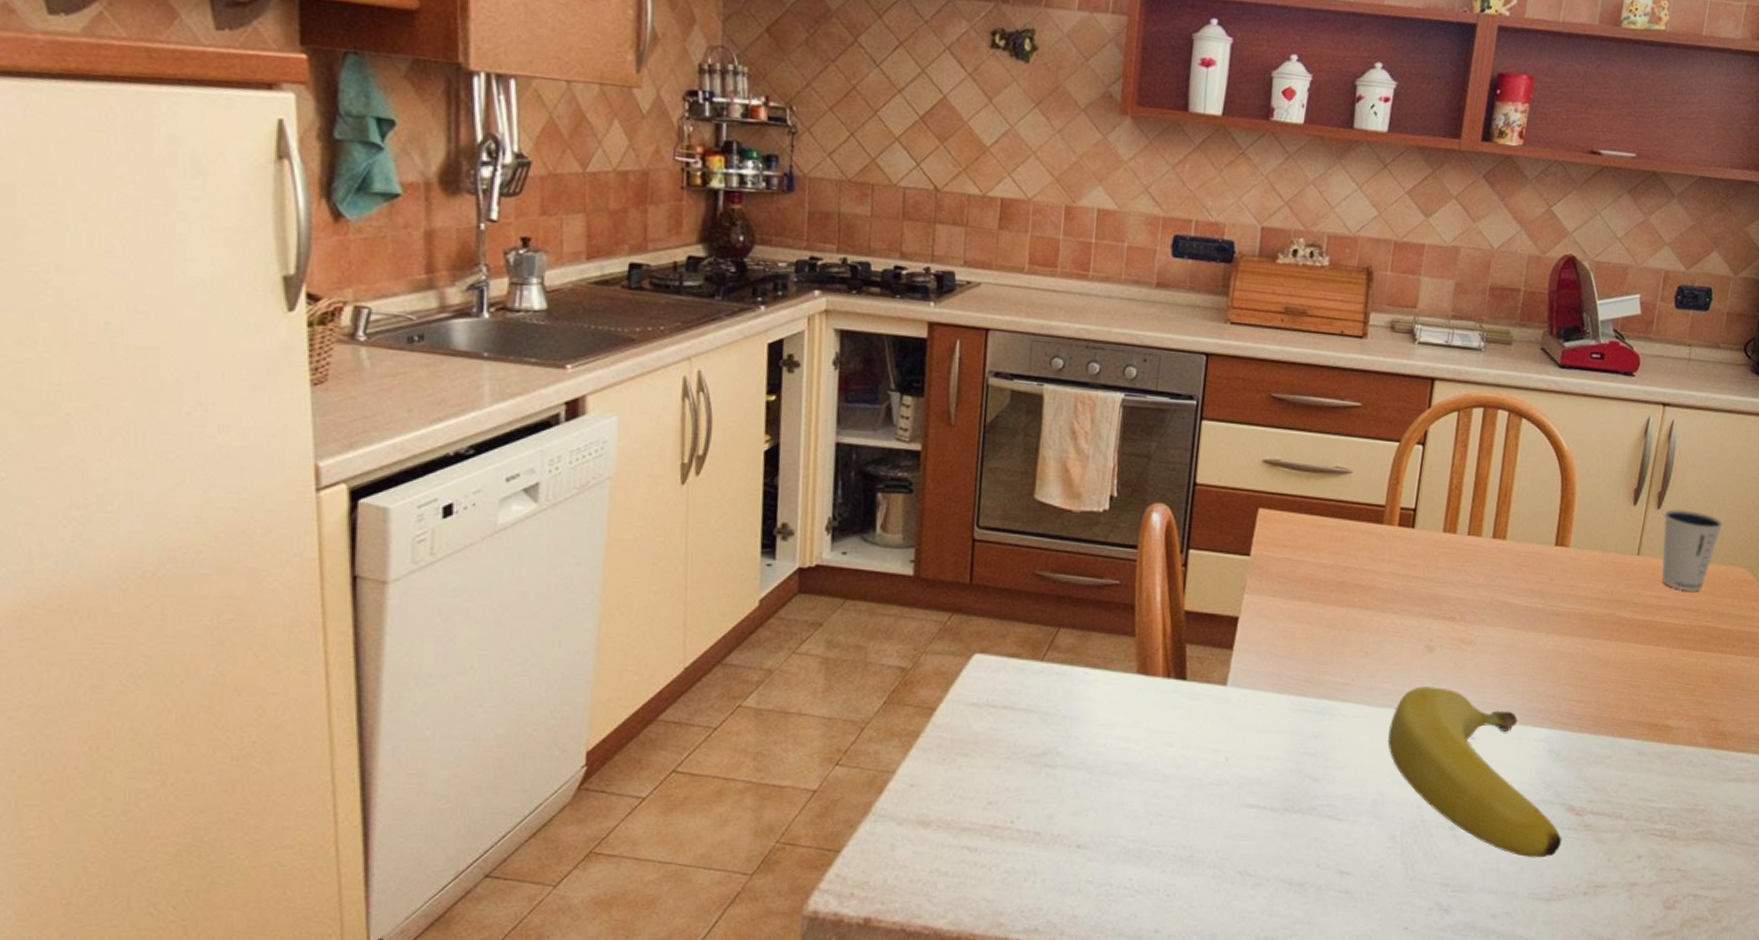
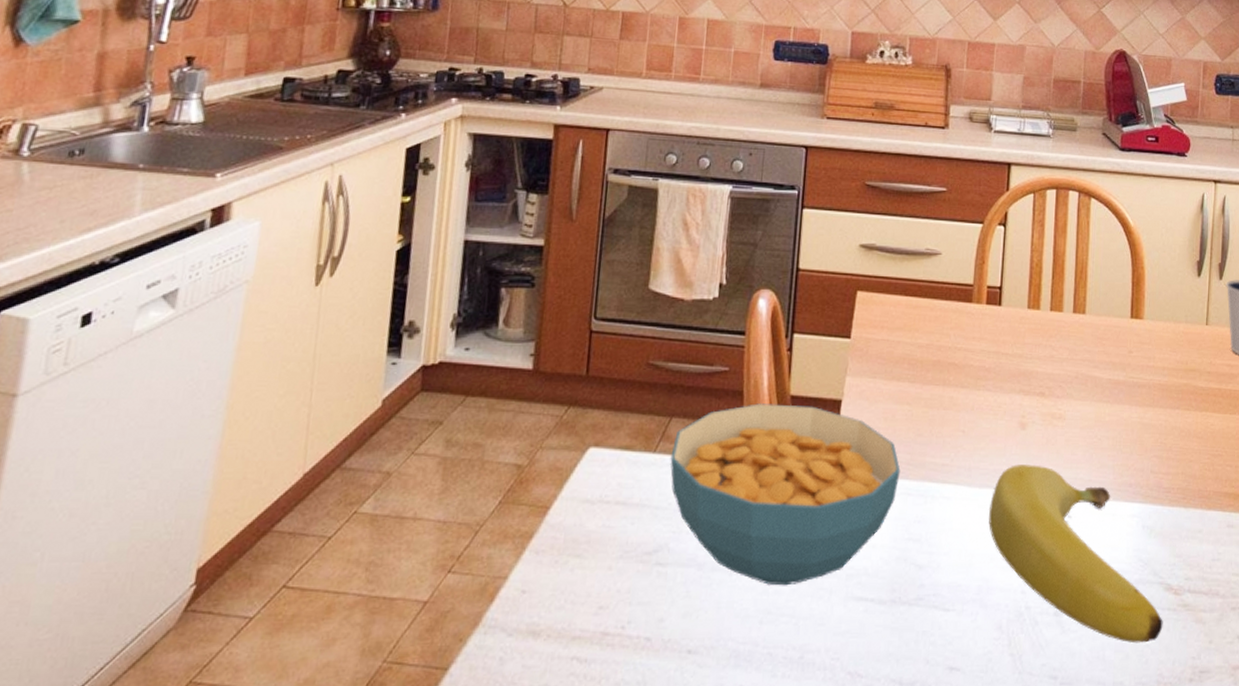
cereal bowl: none [1058,616,1299,791] -> present [670,402,901,586]

